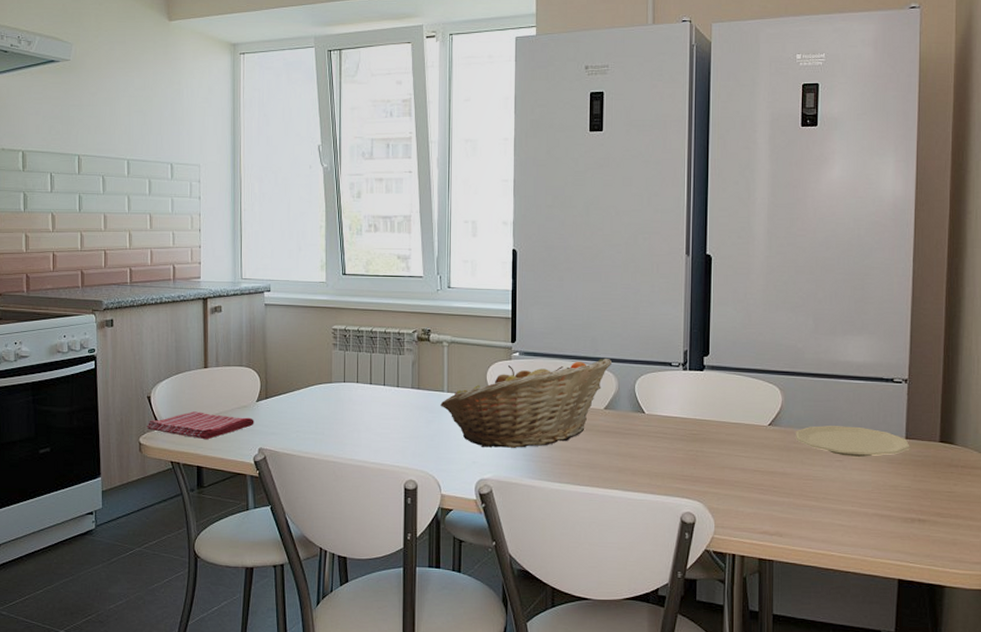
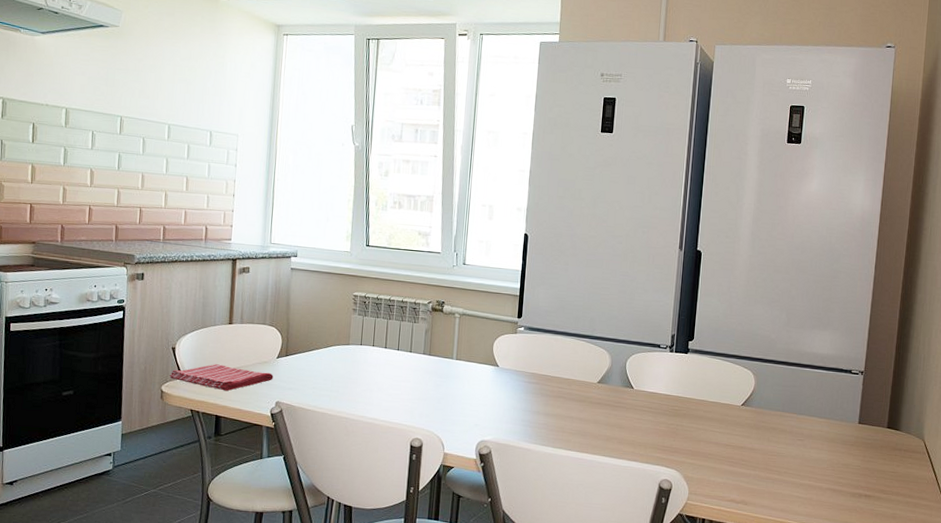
fruit basket: present [440,358,613,448] -> none [449,337,608,414]
plate: present [795,425,910,458] -> none [764,408,862,438]

